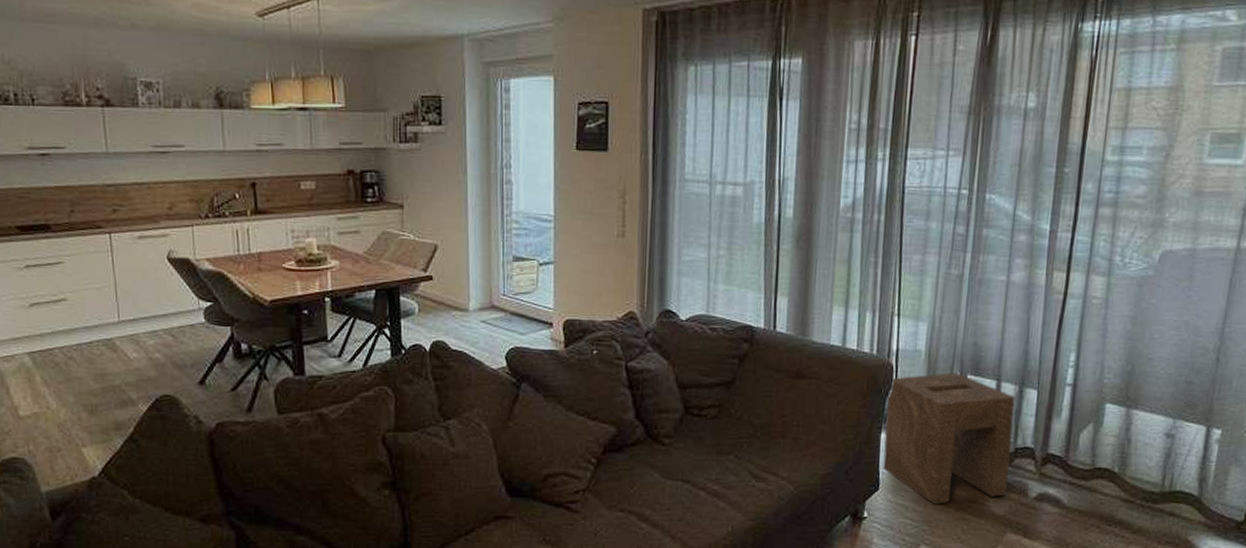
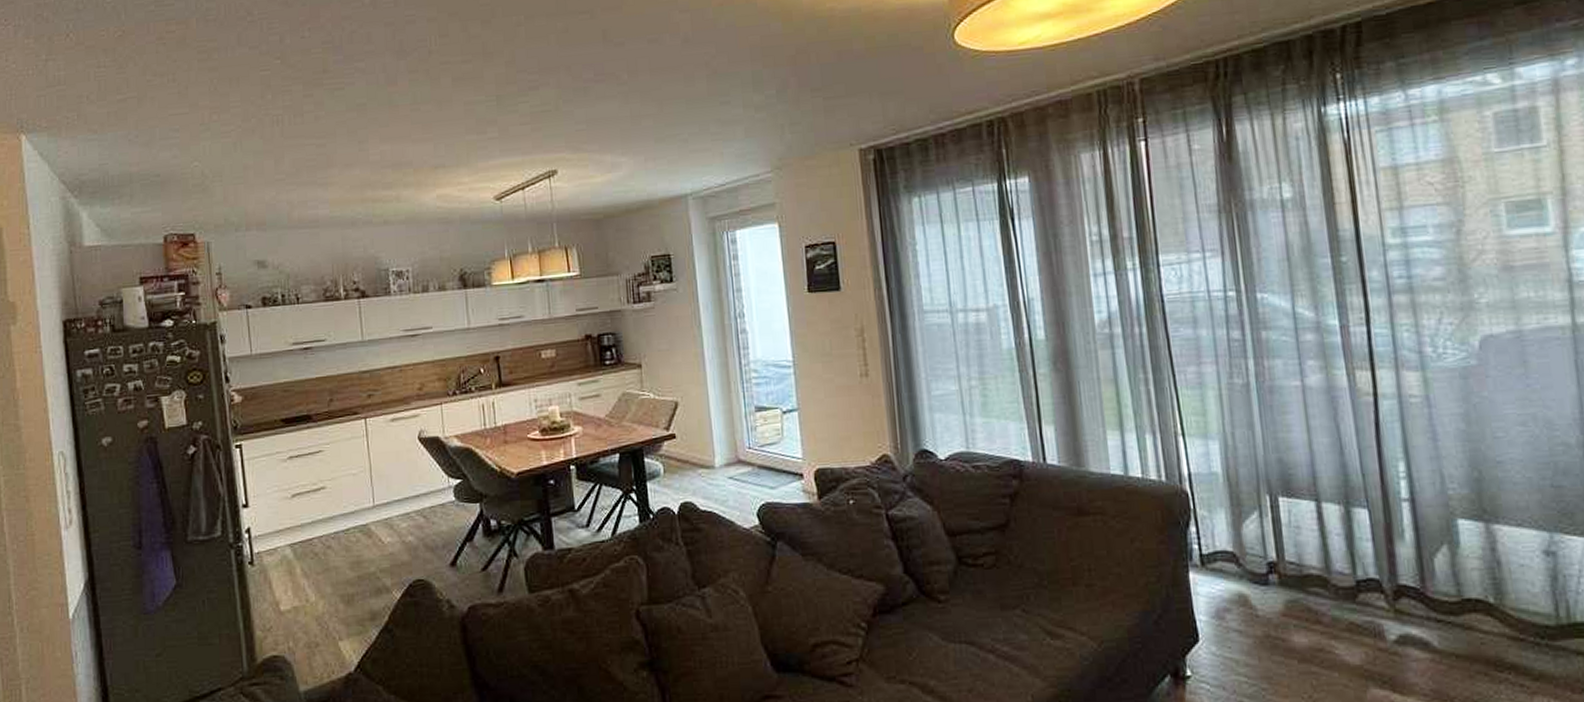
stool: present [883,372,1015,504] -> none [1187,495,1359,656]

